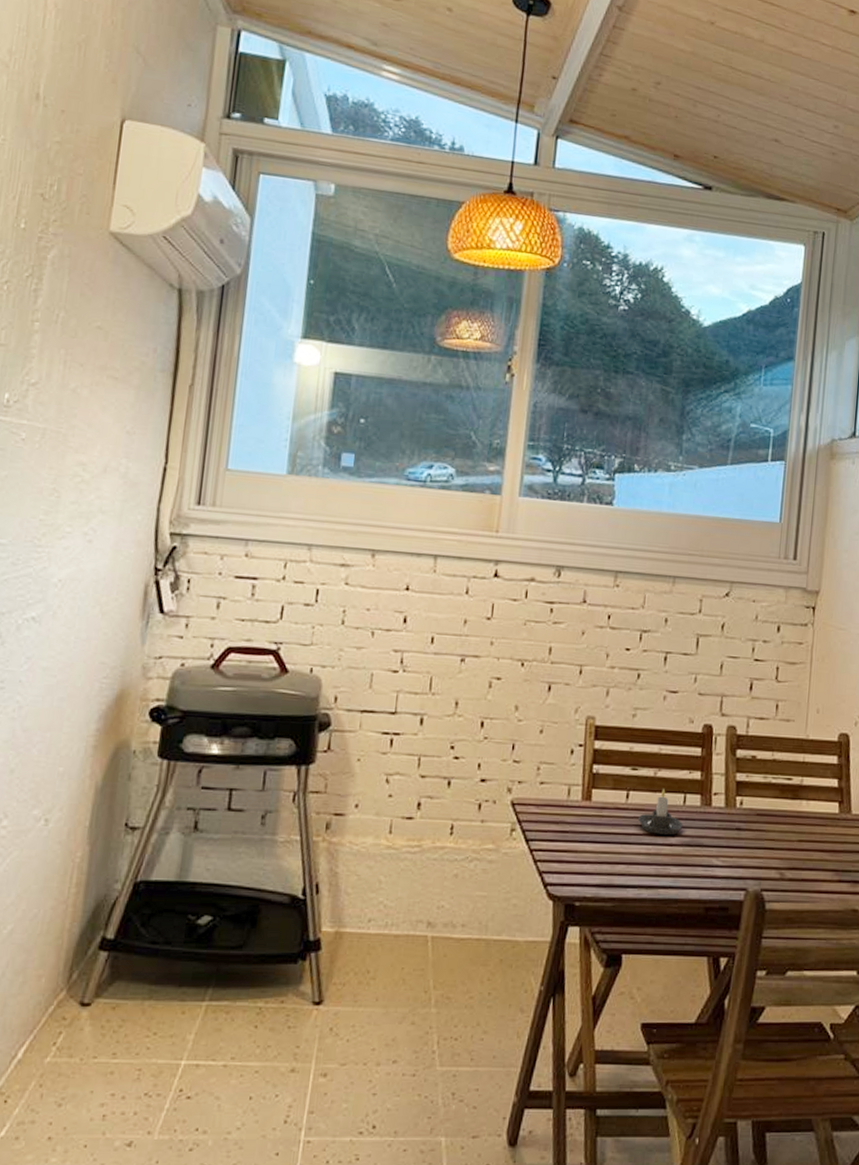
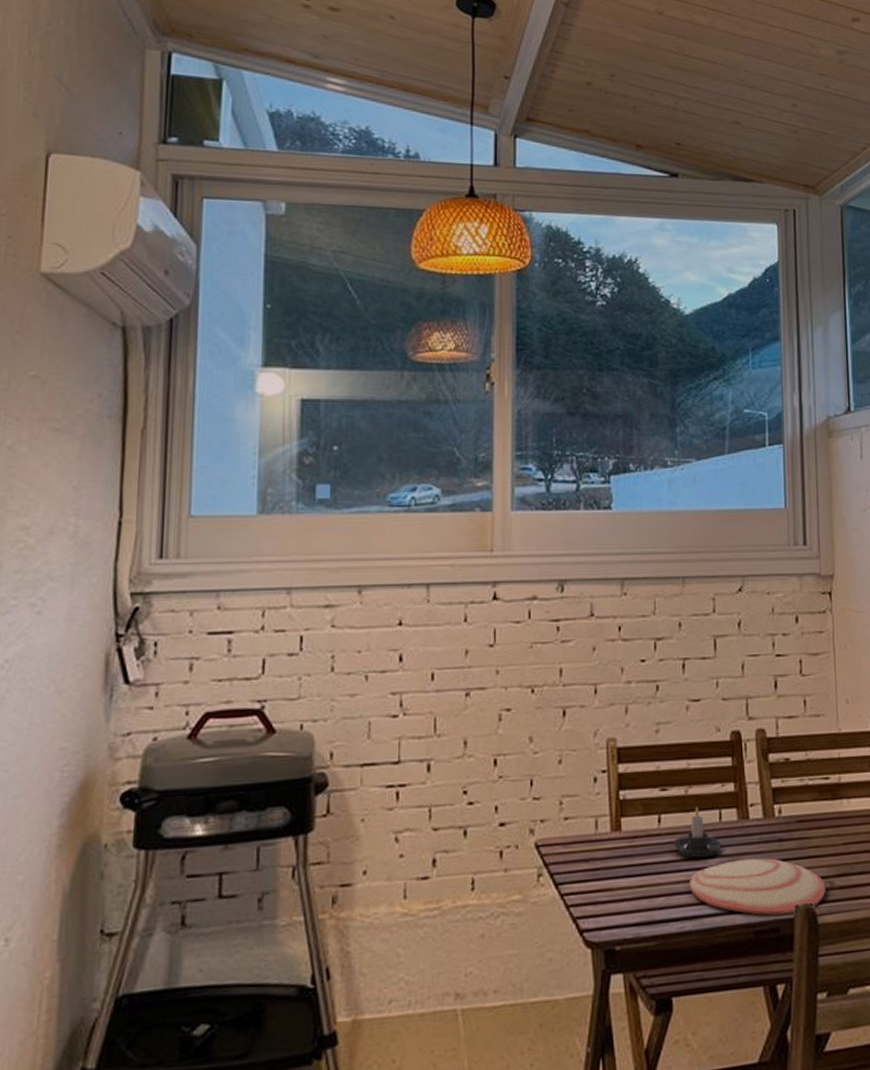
plate: none [648,841,777,897] -> present [688,858,826,916]

